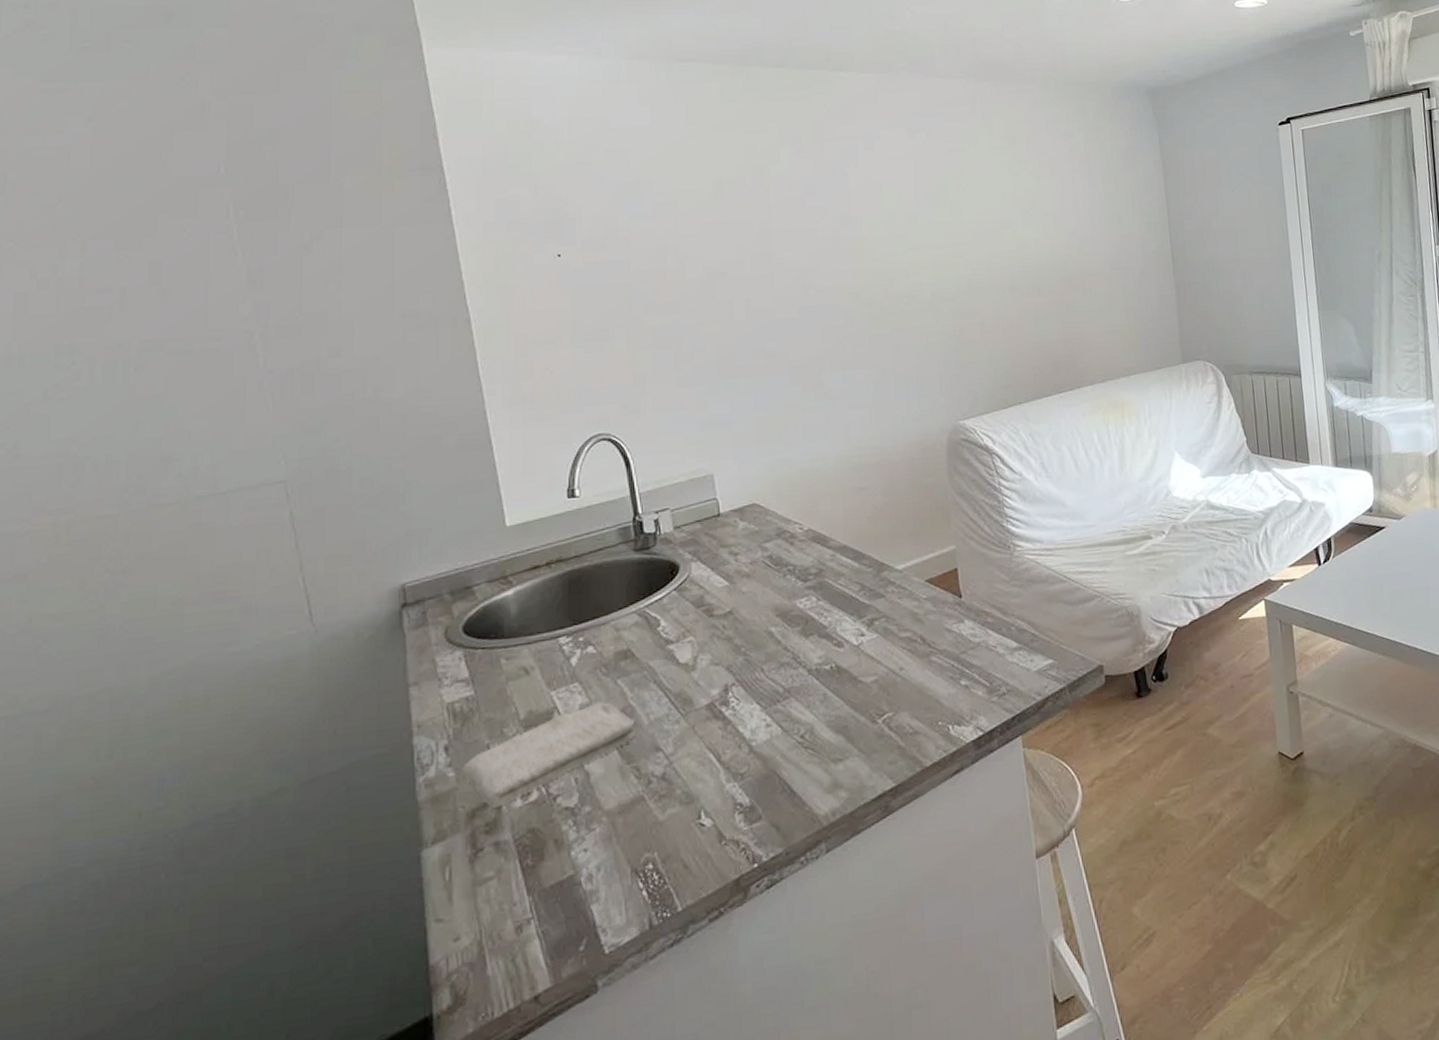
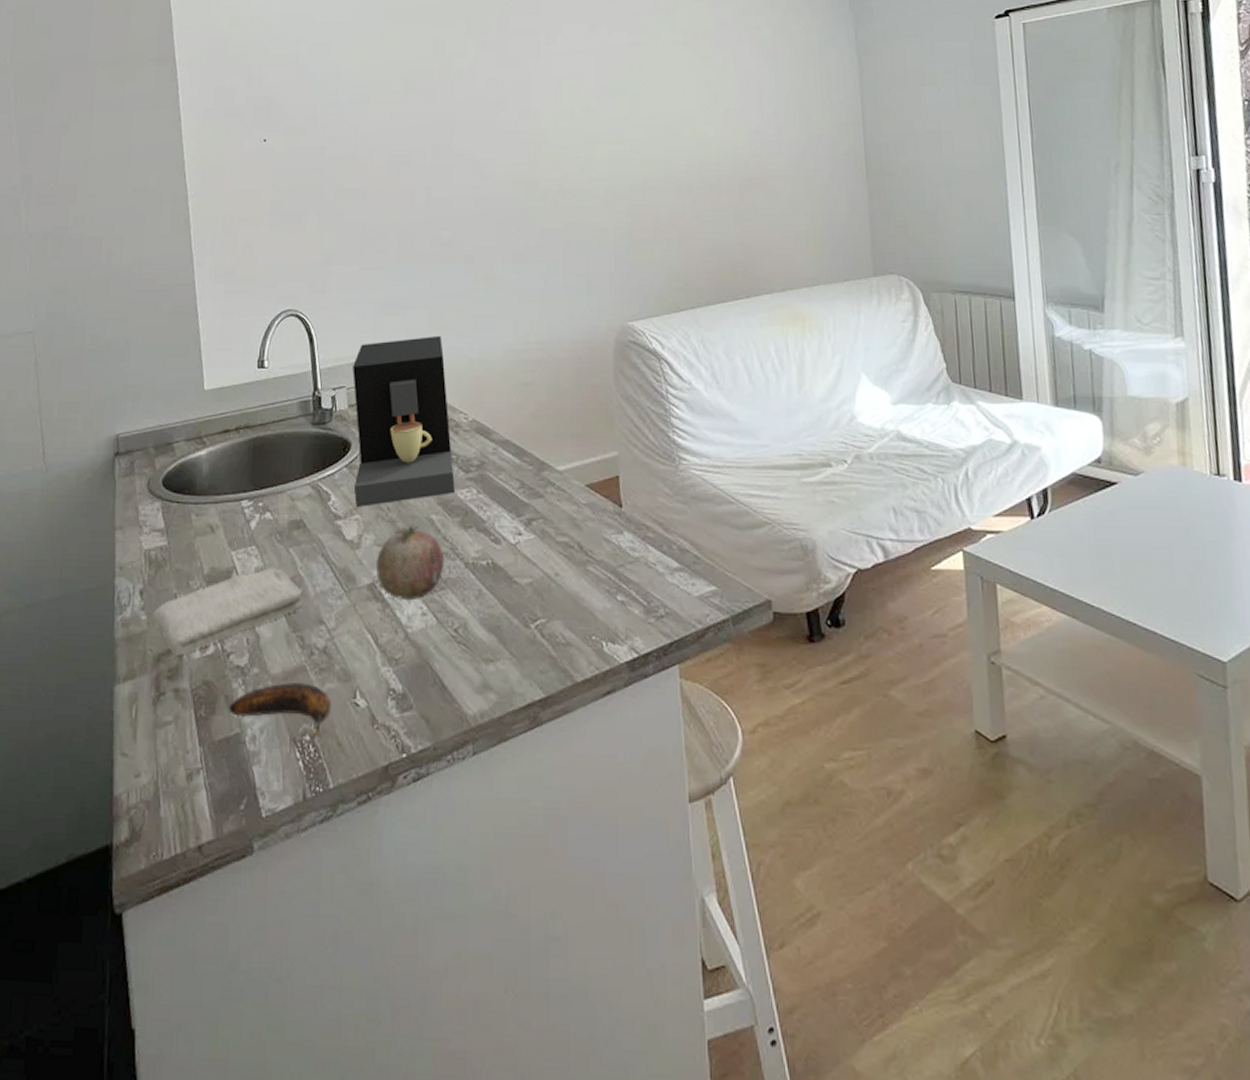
banana: none [559,812,675,868] -> present [229,681,332,740]
coffee maker: none [676,448,793,630] -> present [353,335,455,508]
fruit: none [713,639,787,715] -> present [375,524,445,601]

